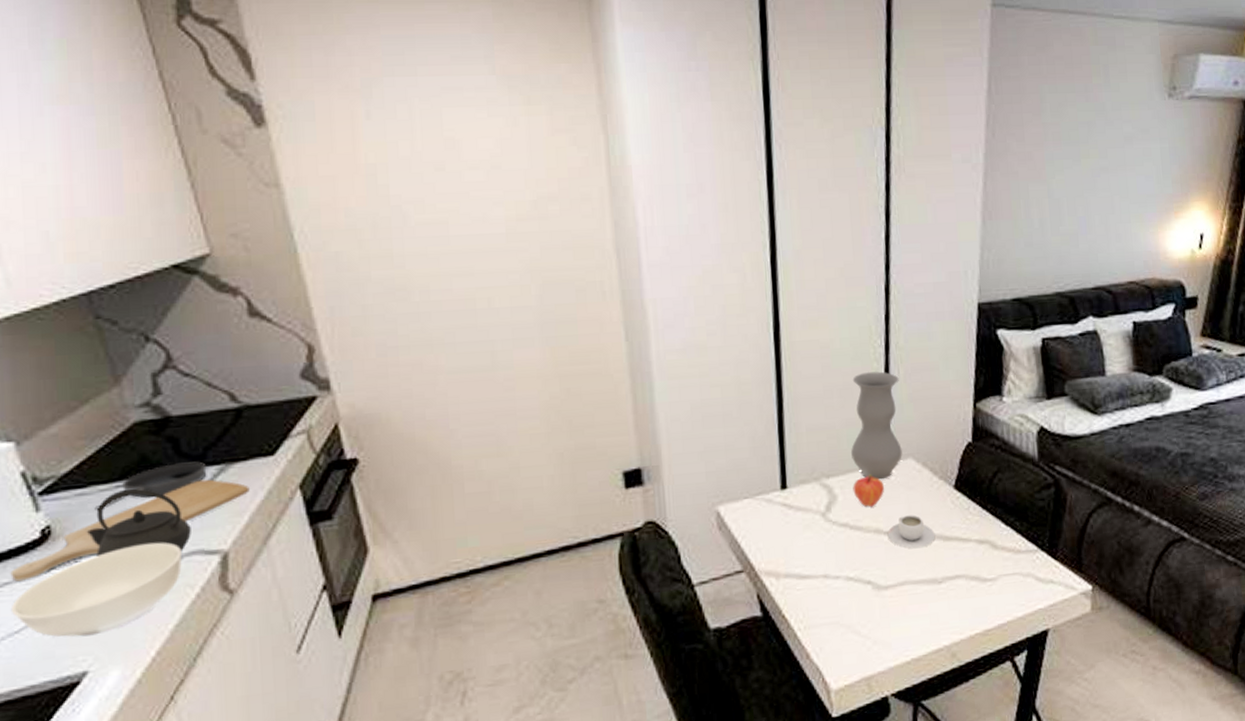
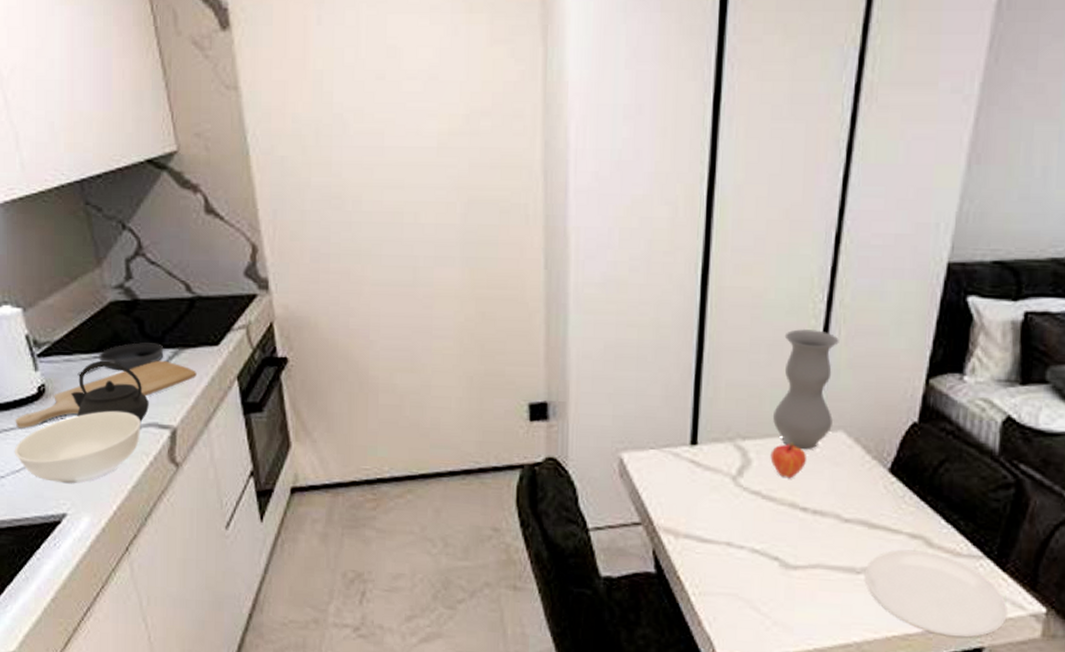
teacup: present [887,515,936,549] -> none [803,493,860,532]
plate: none [945,553,1063,626] -> present [864,549,1008,638]

